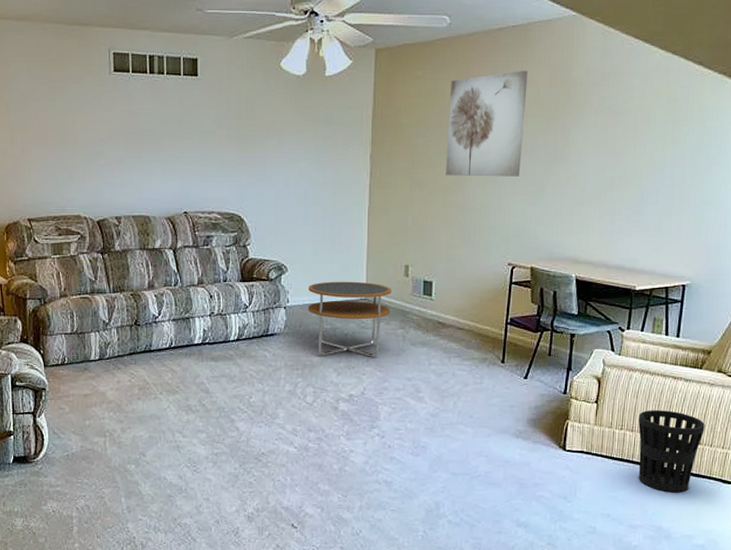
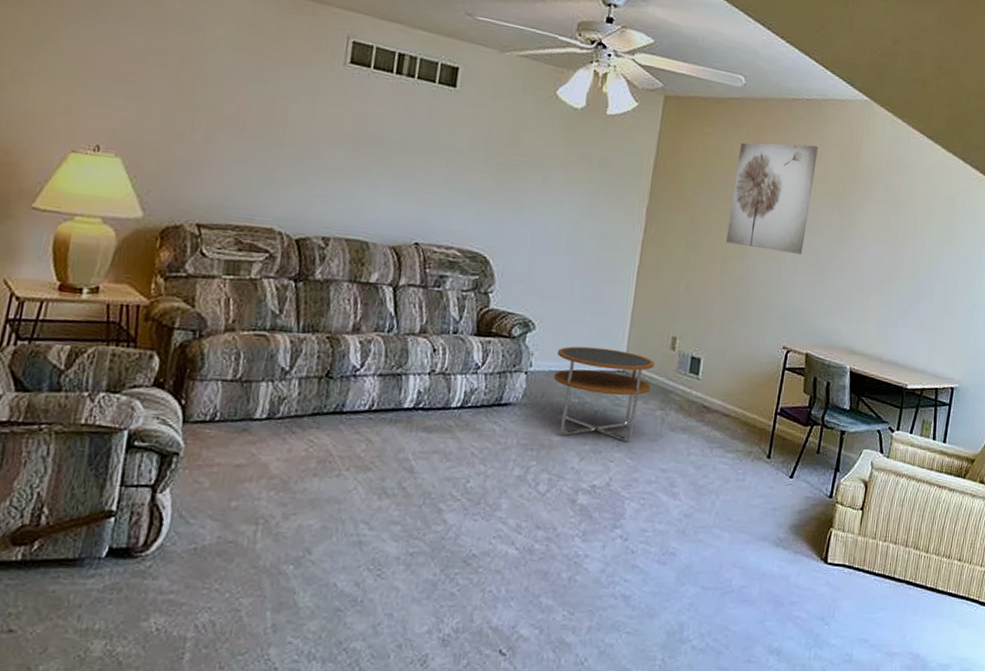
wastebasket: present [638,410,705,493] -> none [898,520,966,615]

